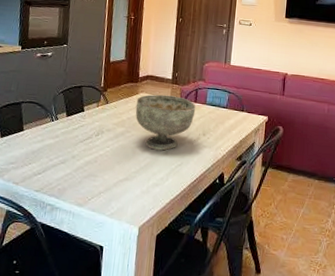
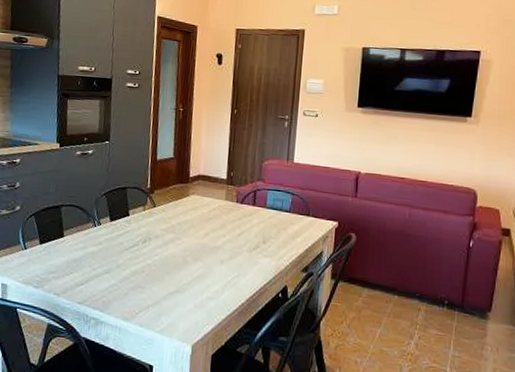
decorative bowl: present [135,94,196,151] -> none [186,196,255,260]

